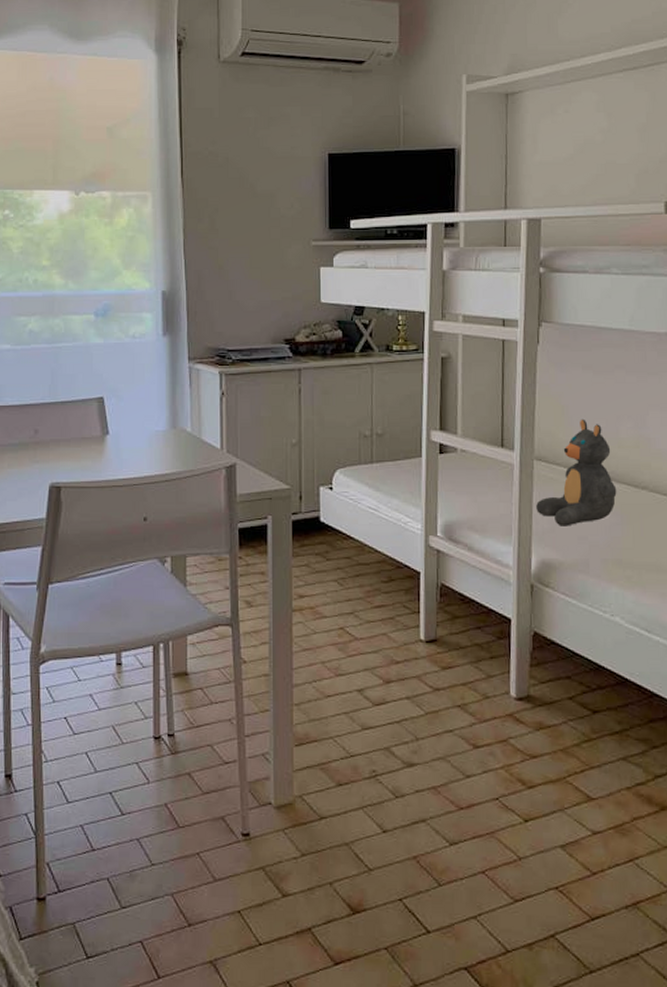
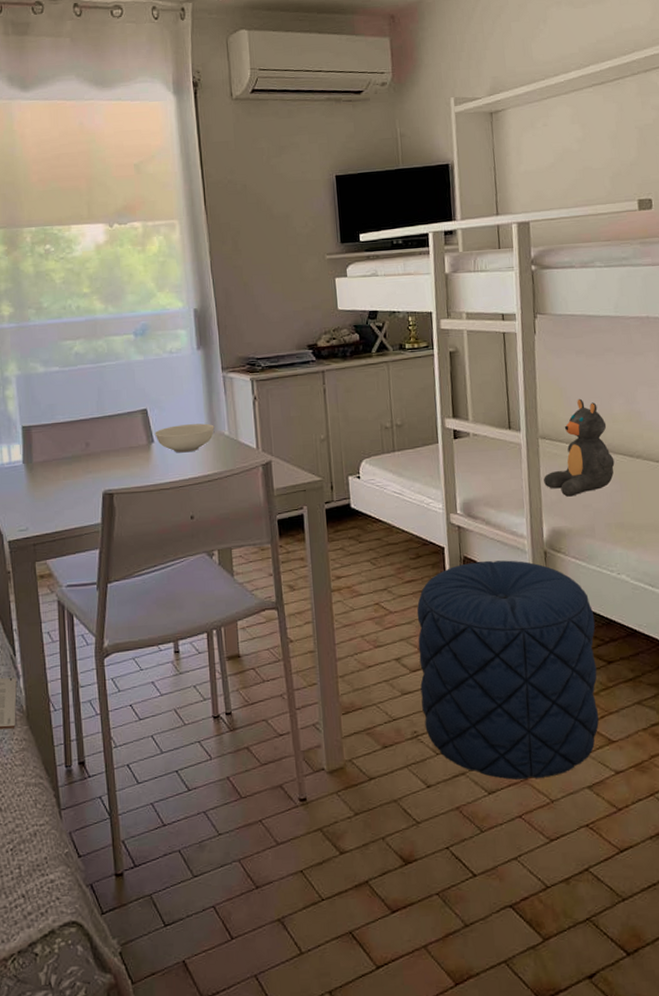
bowl: none [110,417,176,448] -> present [155,423,215,453]
pouf: none [383,590,582,832] -> present [416,560,599,780]

